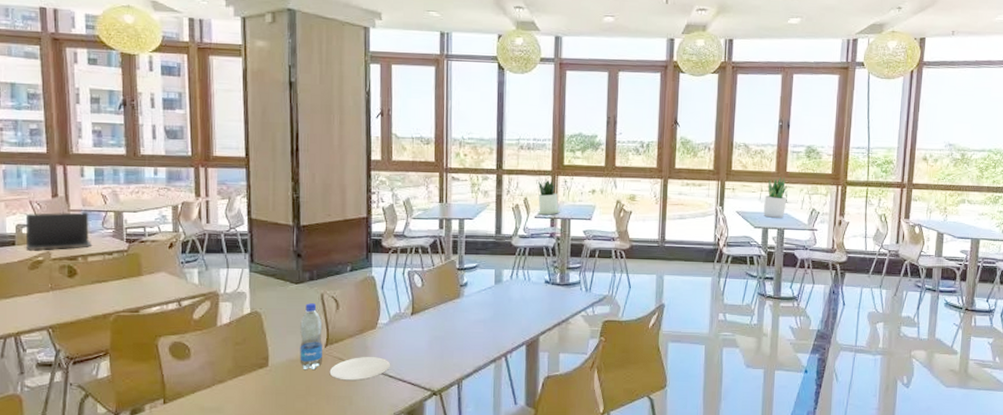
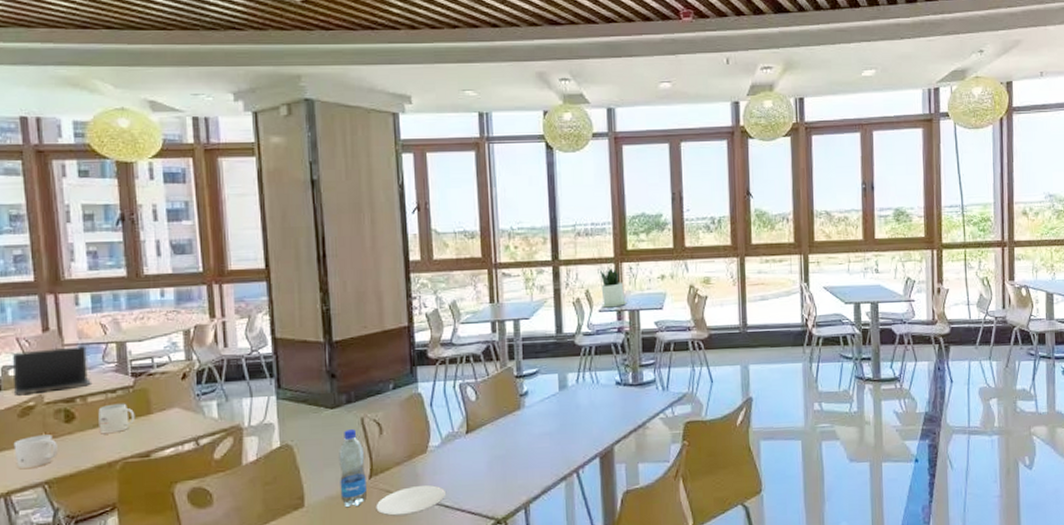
mug: none [24,286,61,314] -> present [13,434,58,470]
mug: none [97,264,128,290] -> present [98,403,136,434]
planter: present [763,177,787,218] -> none [853,245,878,291]

